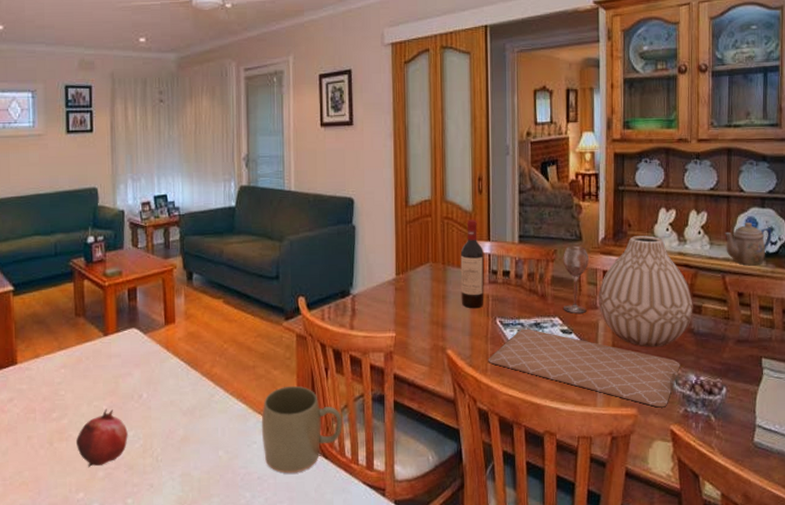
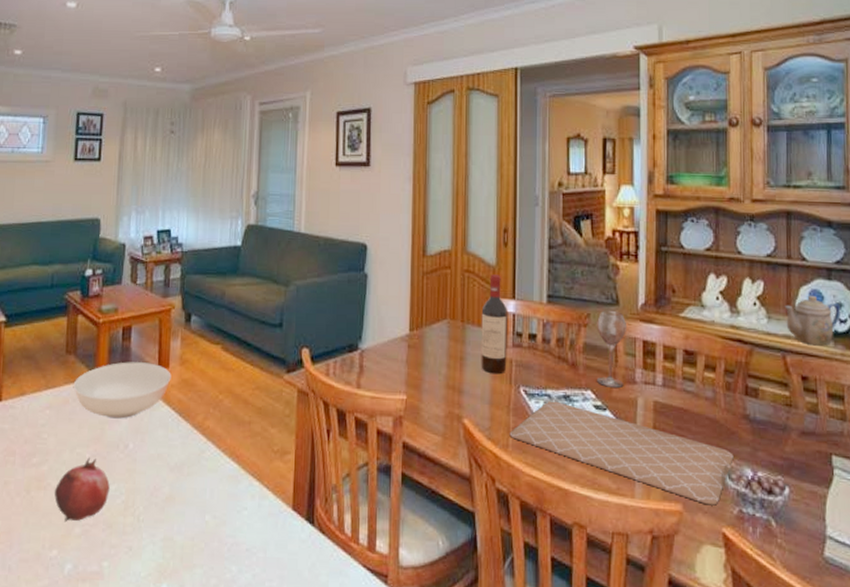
bowl: none [85,319,178,372] -> present [73,362,171,419]
mug: present [261,385,343,474] -> none [253,446,343,548]
vase: present [598,236,693,347] -> none [637,303,749,434]

